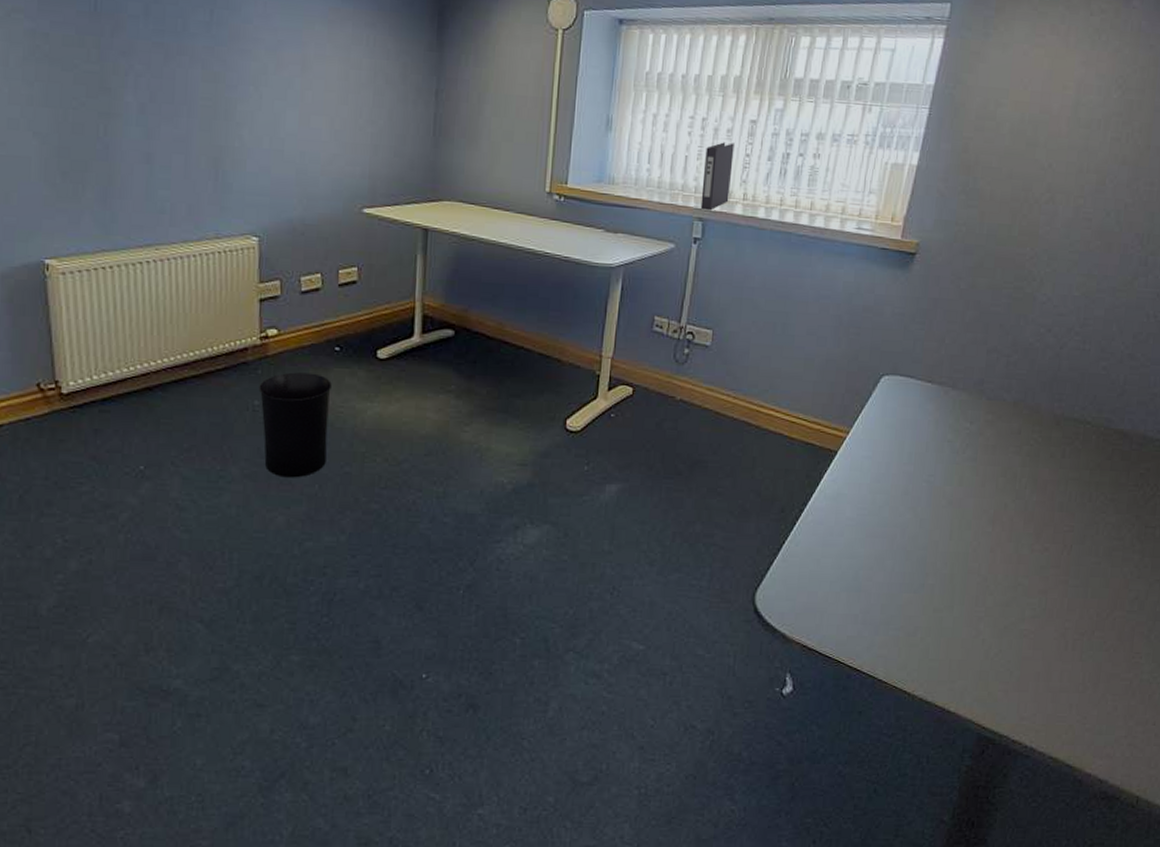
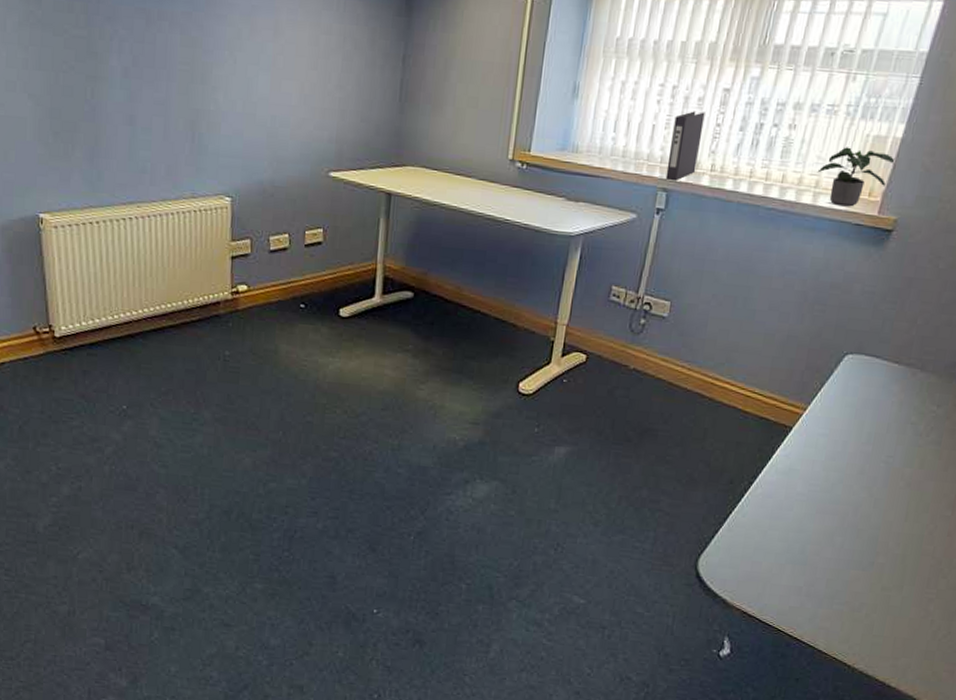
waste bin: present [259,372,332,478] -> none [229,326,297,424]
potted plant: none [842,174,914,232] -> present [817,147,897,207]

